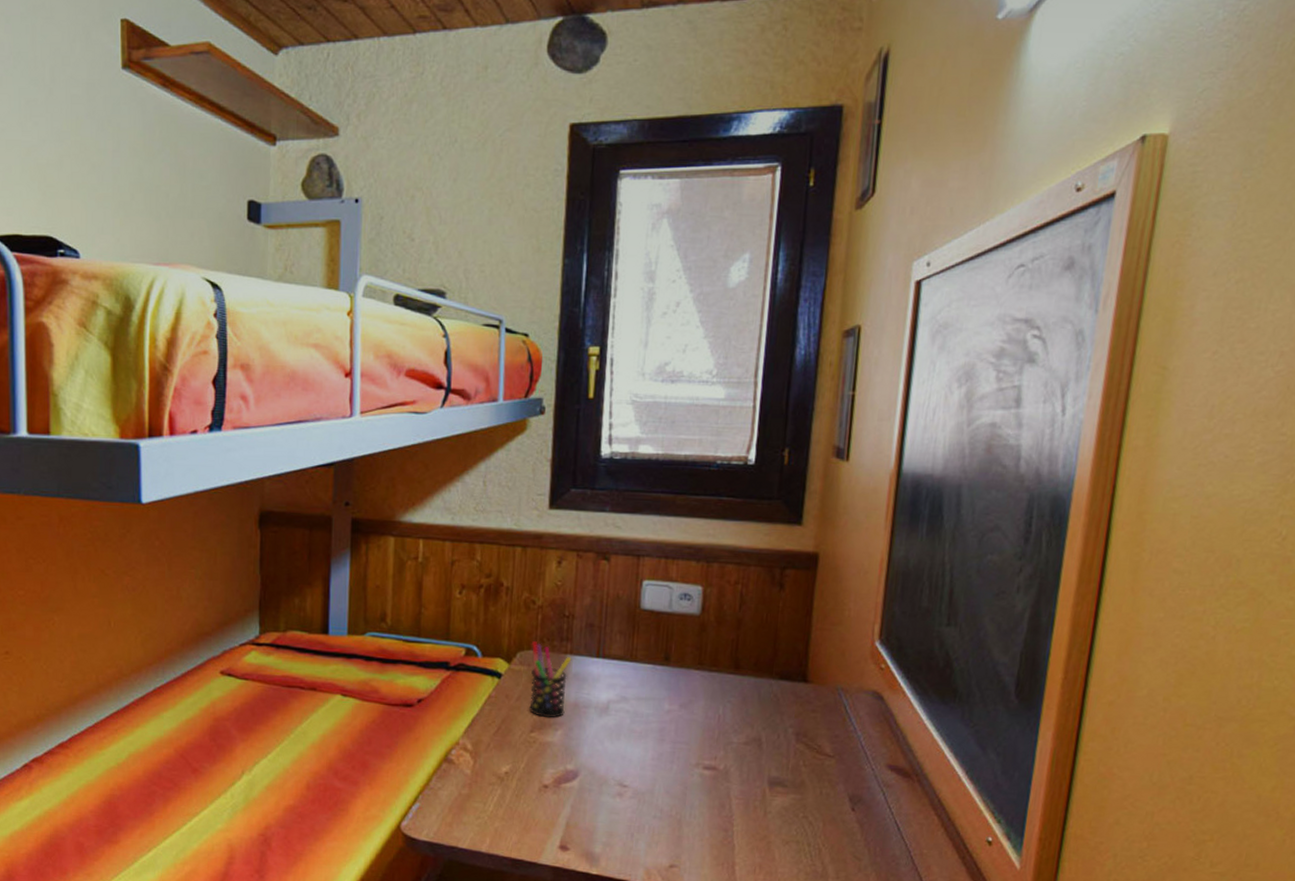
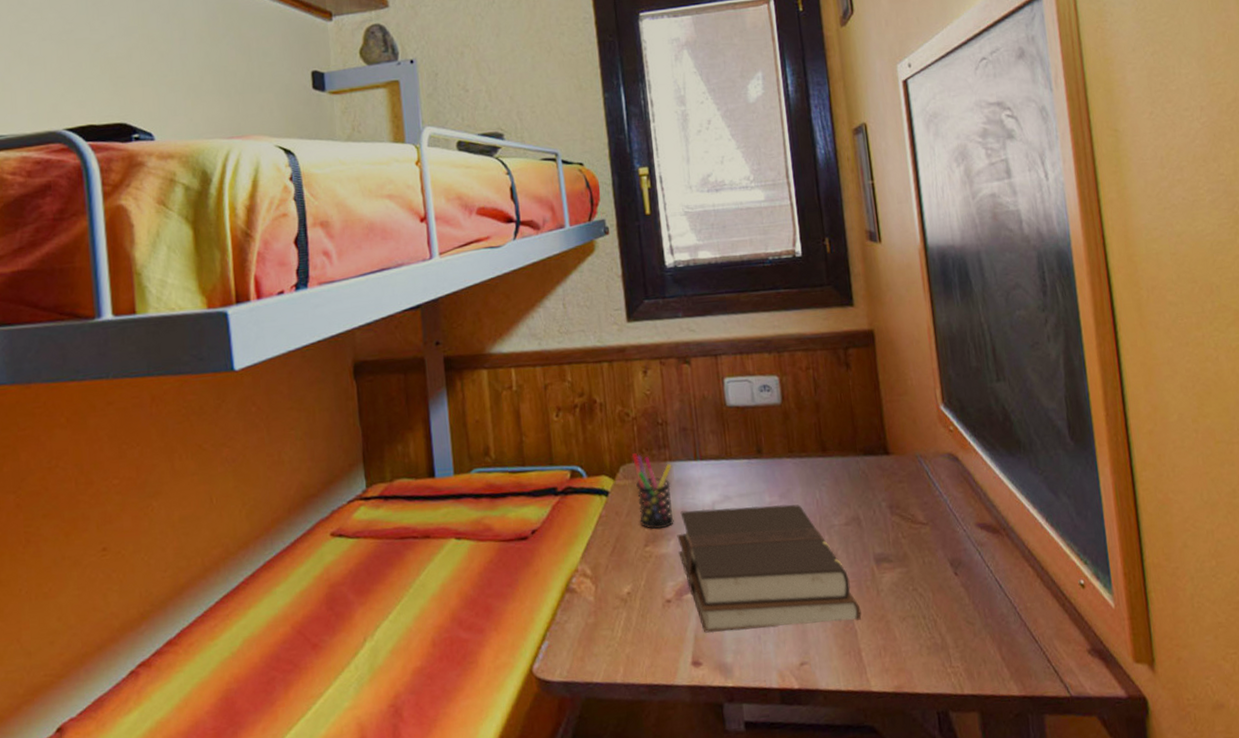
bible: none [564,704,744,836] -> present [677,504,862,633]

